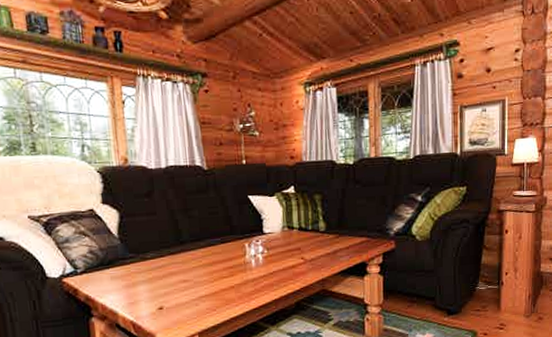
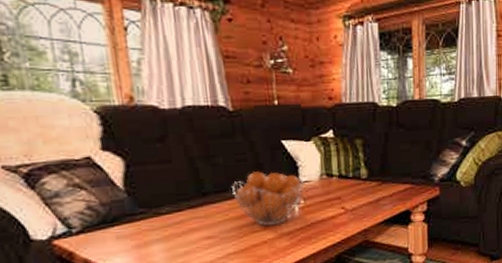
fruit basket: none [205,223,268,272] -> present [232,171,305,226]

